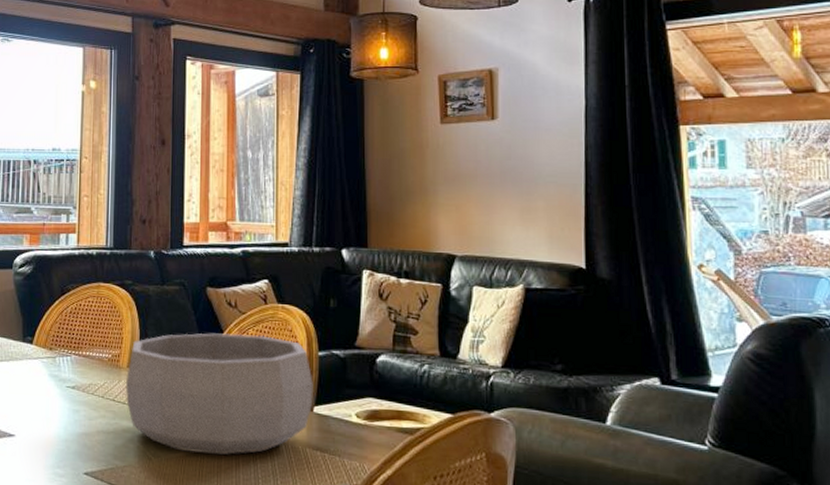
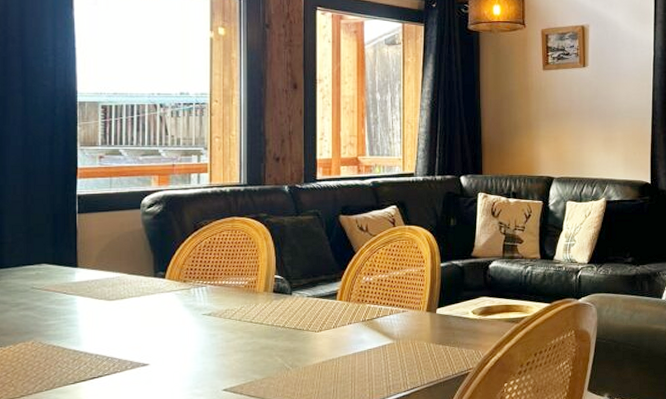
decorative bowl: present [125,333,315,456] -> none [262,253,437,360]

